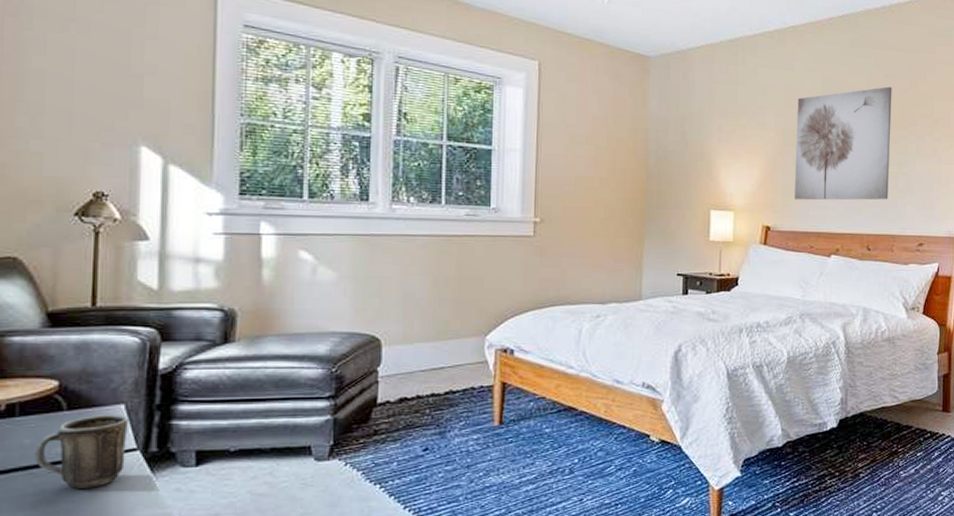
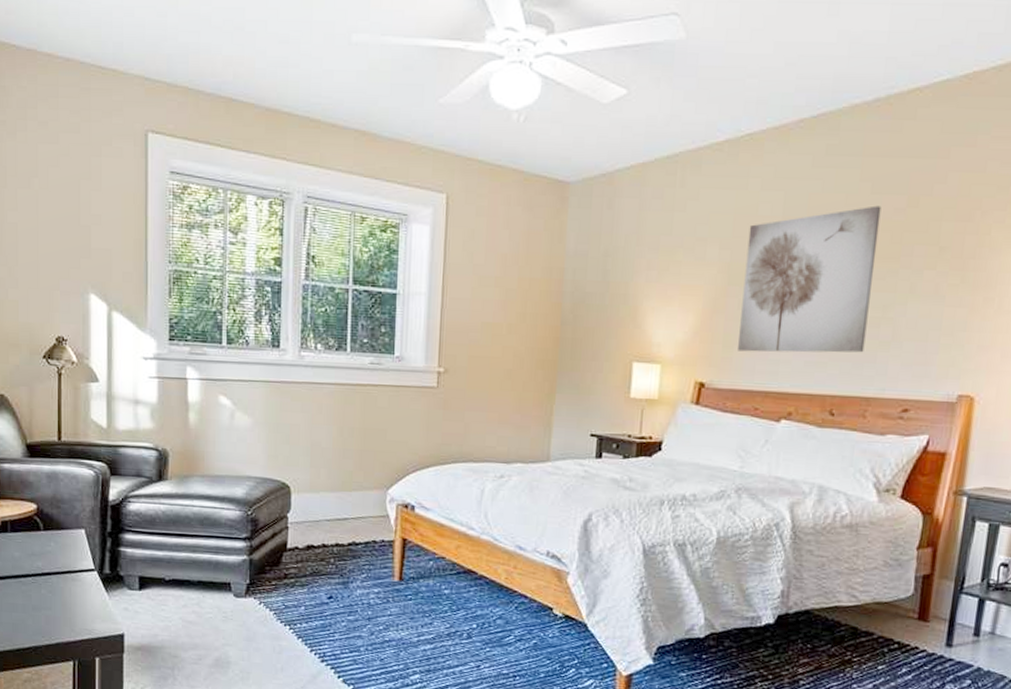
mug: present [35,415,128,489] -> none [23,537,87,599]

